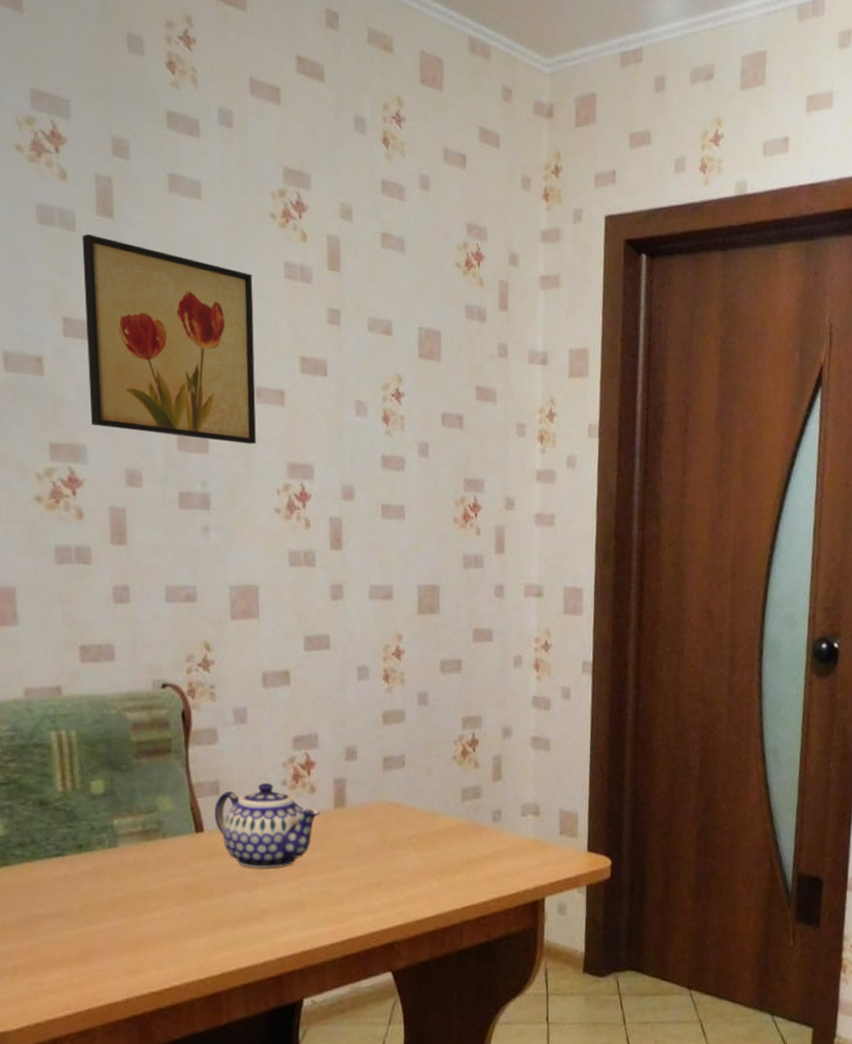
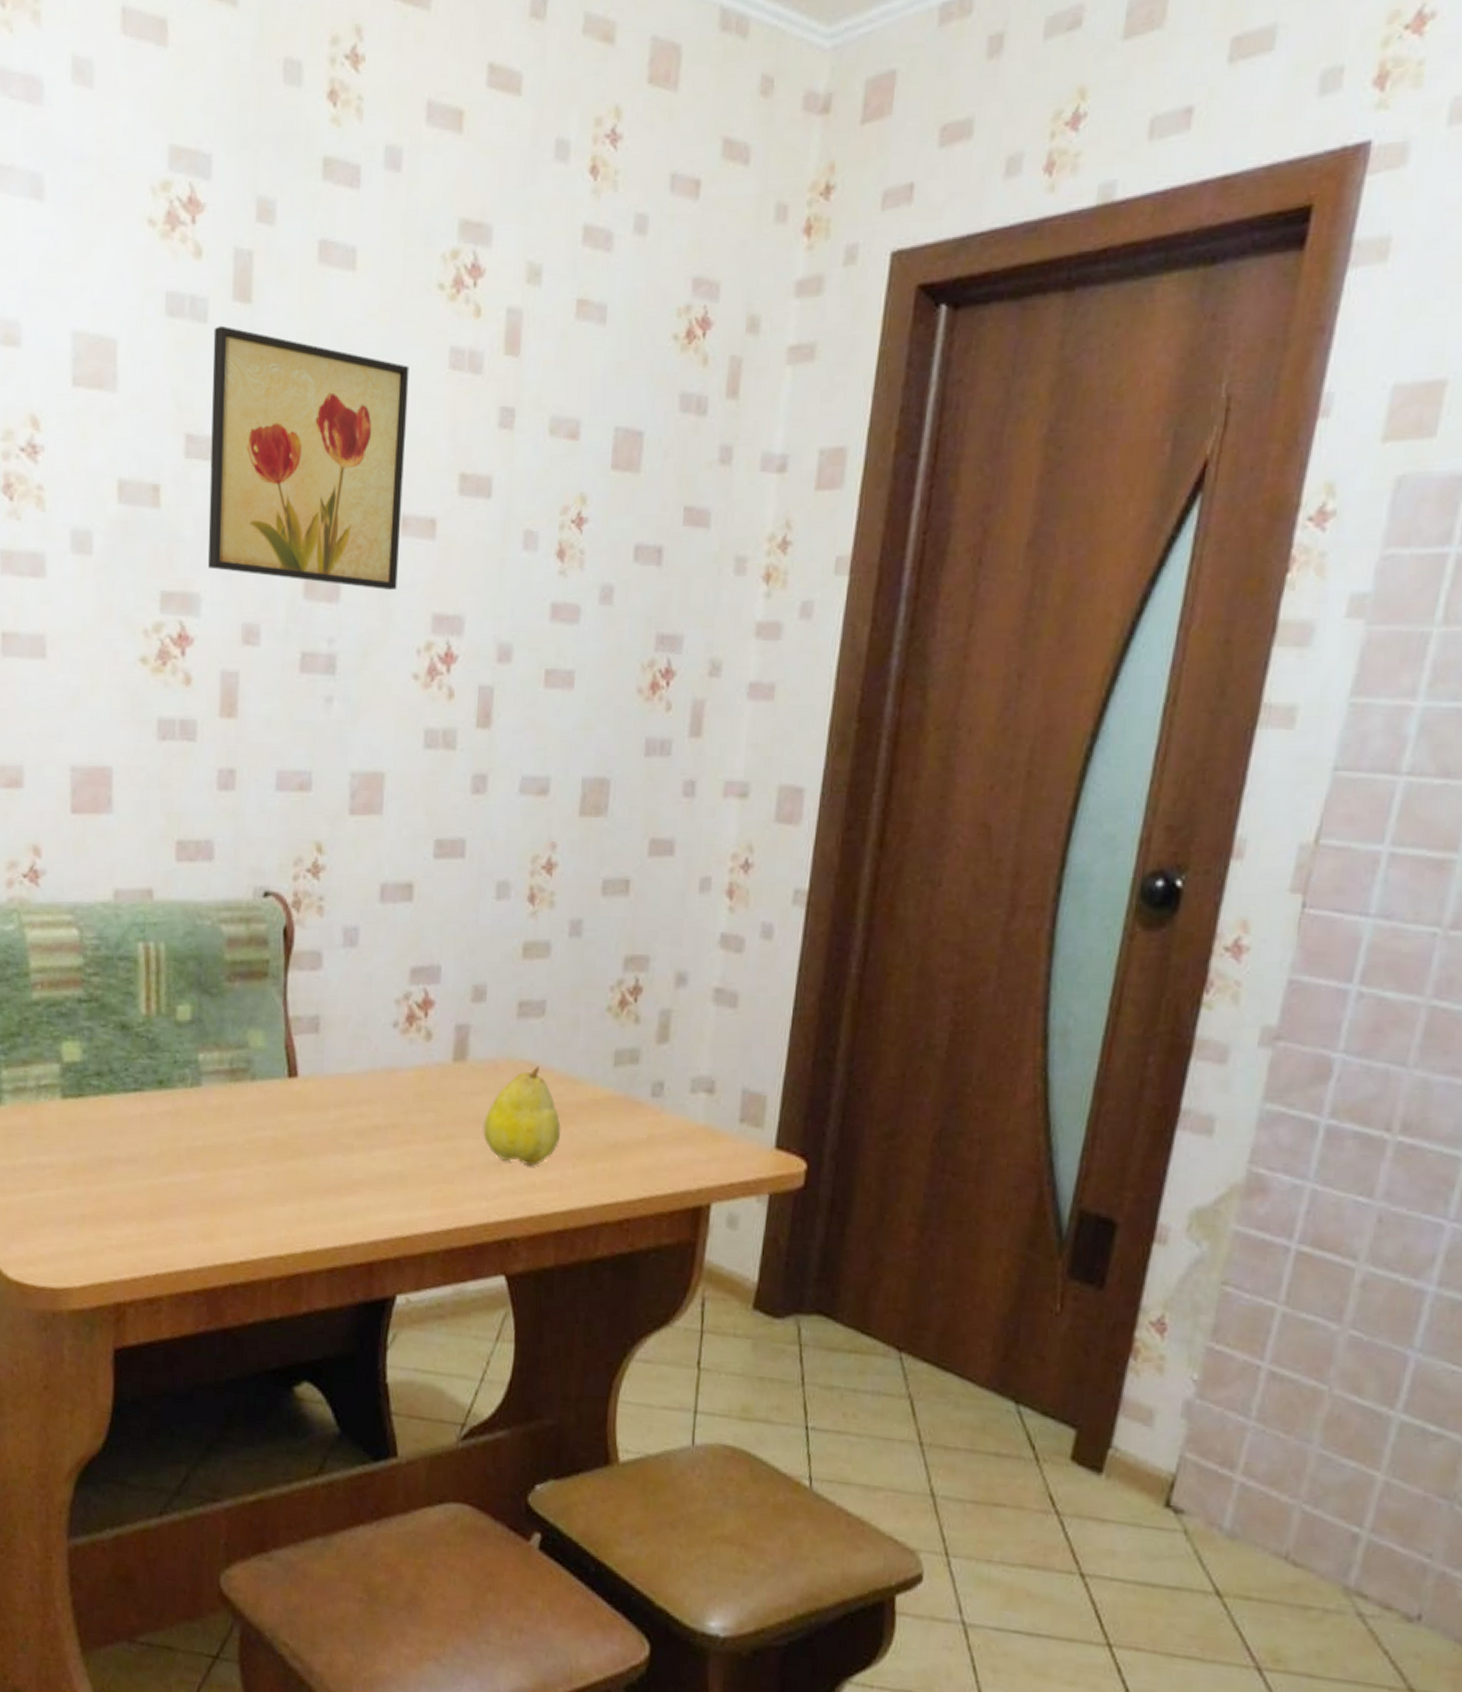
teapot: present [214,782,320,869] -> none [311,1022,436,1130]
fruit: none [363,805,426,883] -> present [483,1065,561,1165]

